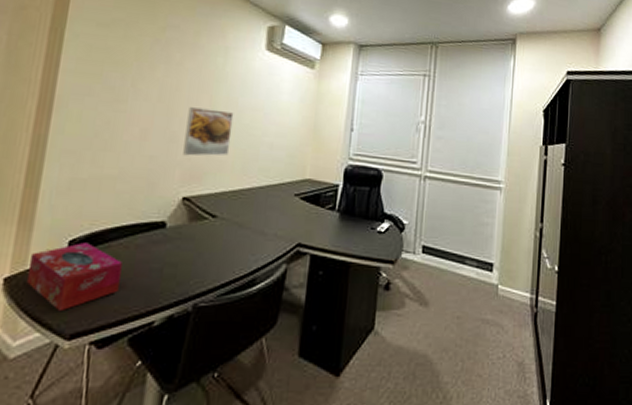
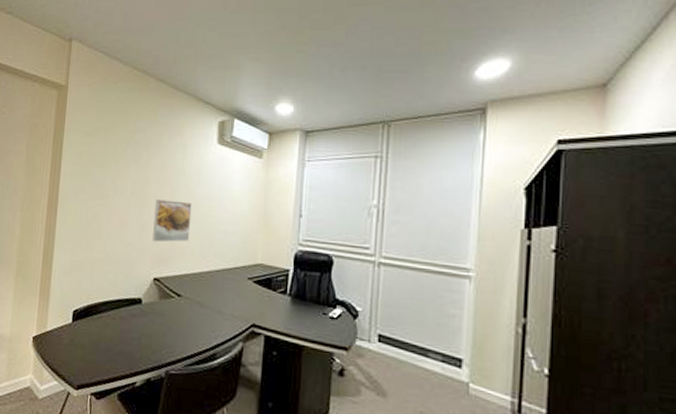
tissue box: present [26,242,122,312] -> none [46,312,111,367]

